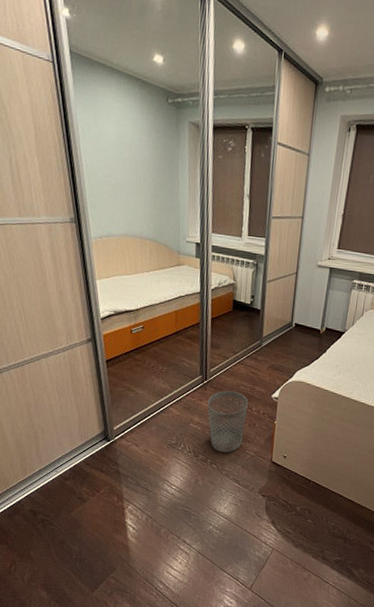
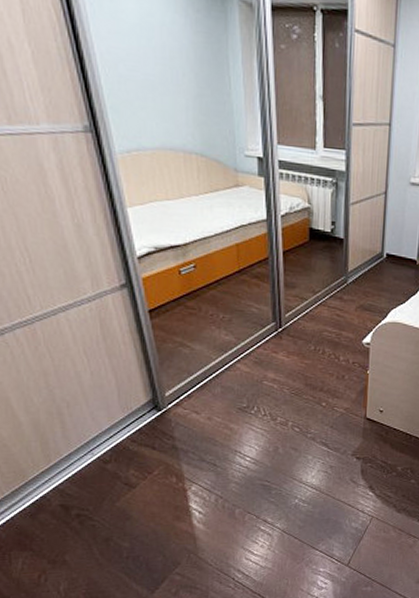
wastebasket: present [207,390,248,453] -> none [284,338,335,413]

